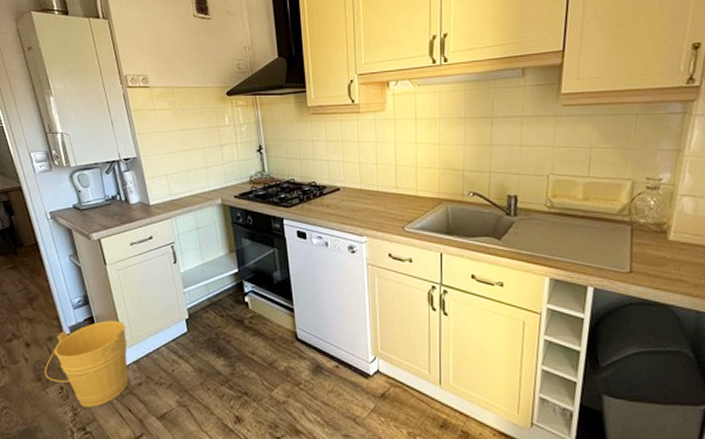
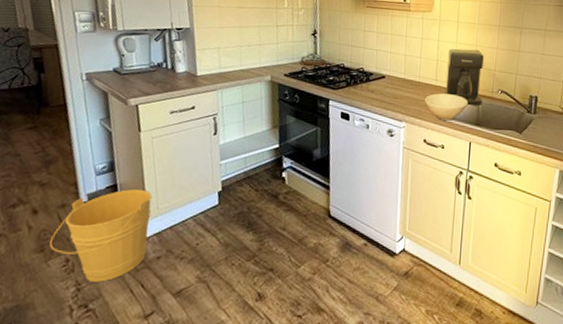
bowl: none [385,202,436,231] -> present [424,93,469,121]
coffee maker: none [407,149,451,212] -> present [445,48,484,105]

